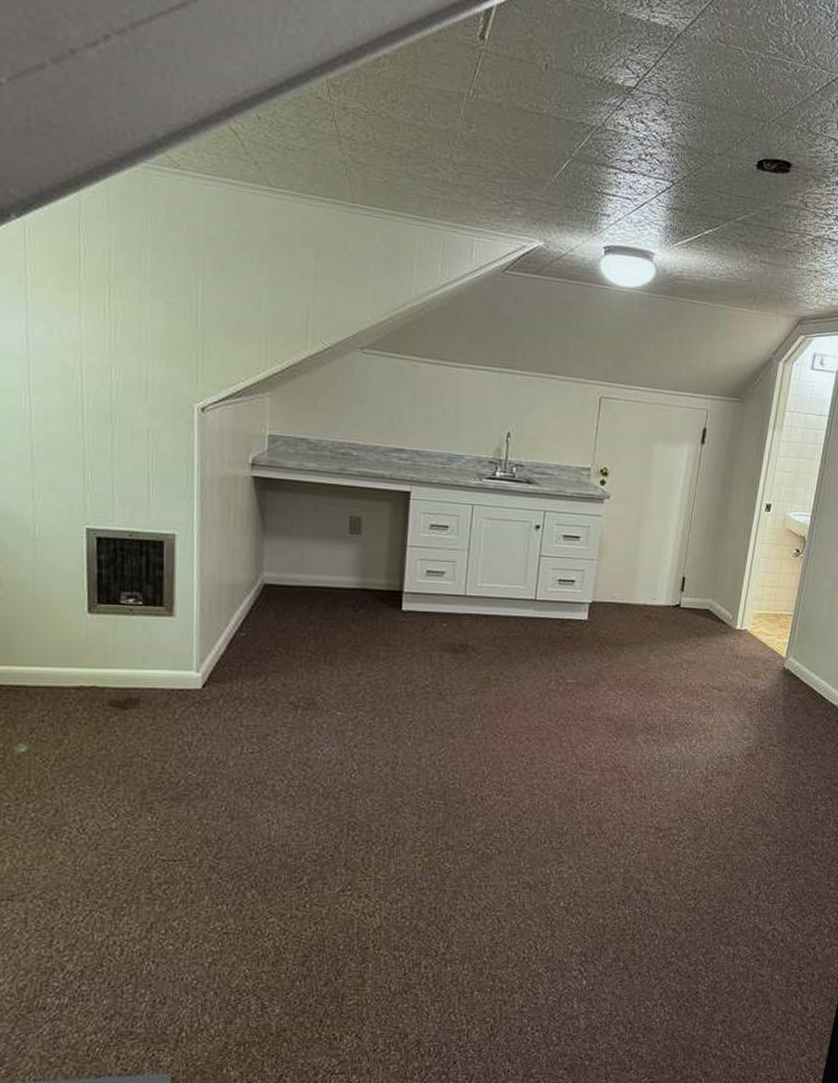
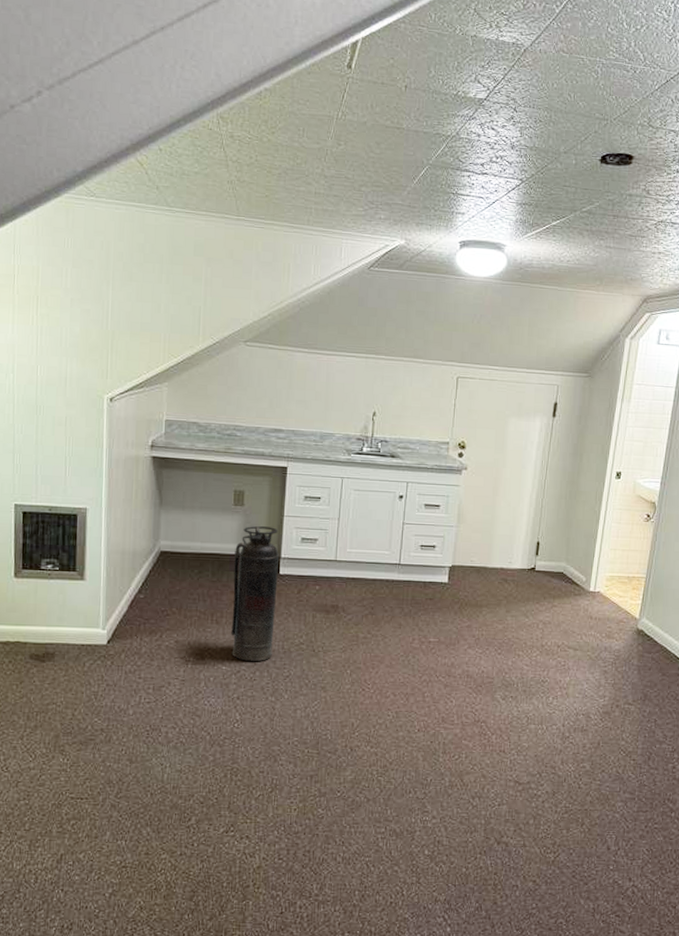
fire extinguisher: none [347,557,403,707] -> present [231,526,280,662]

